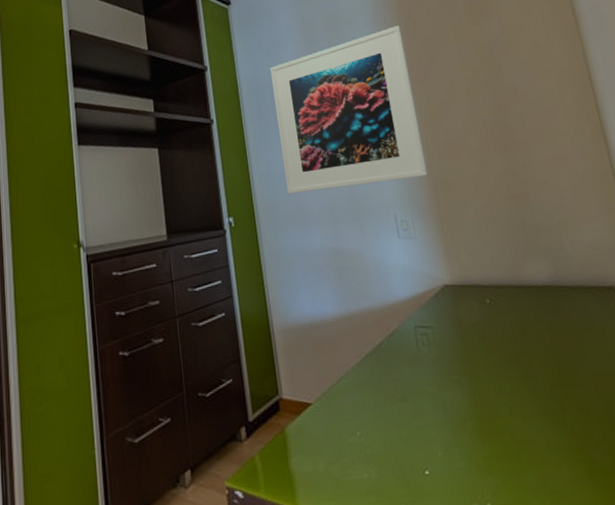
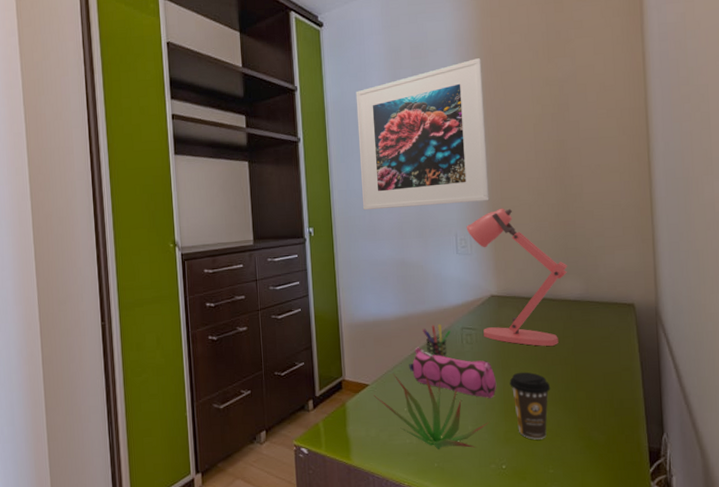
succulent plant: none [318,384,463,485] -> present [374,372,489,449]
pencil case: none [357,352,466,415] -> present [409,347,497,399]
pen holder: none [368,322,403,365] -> present [422,323,451,358]
desk lamp: none [405,183,533,345] -> present [466,208,568,346]
coffee cup: none [480,377,536,467] -> present [509,372,551,440]

